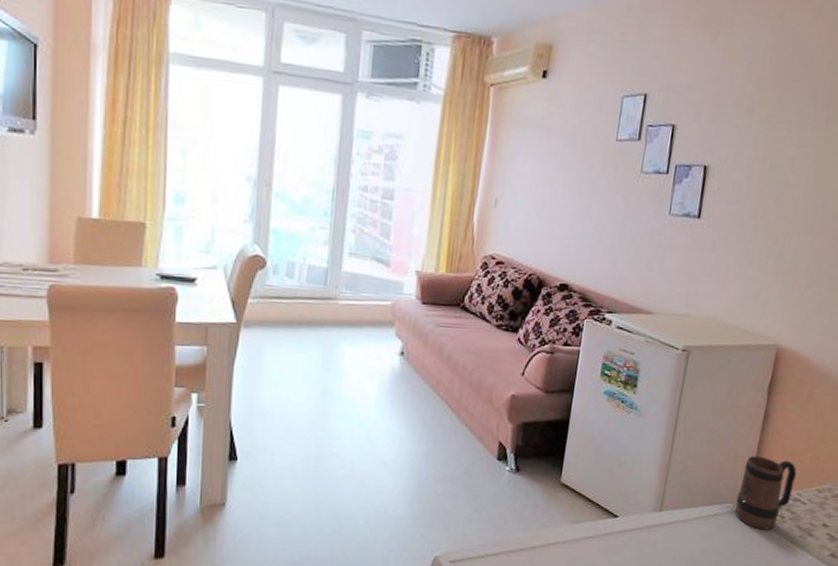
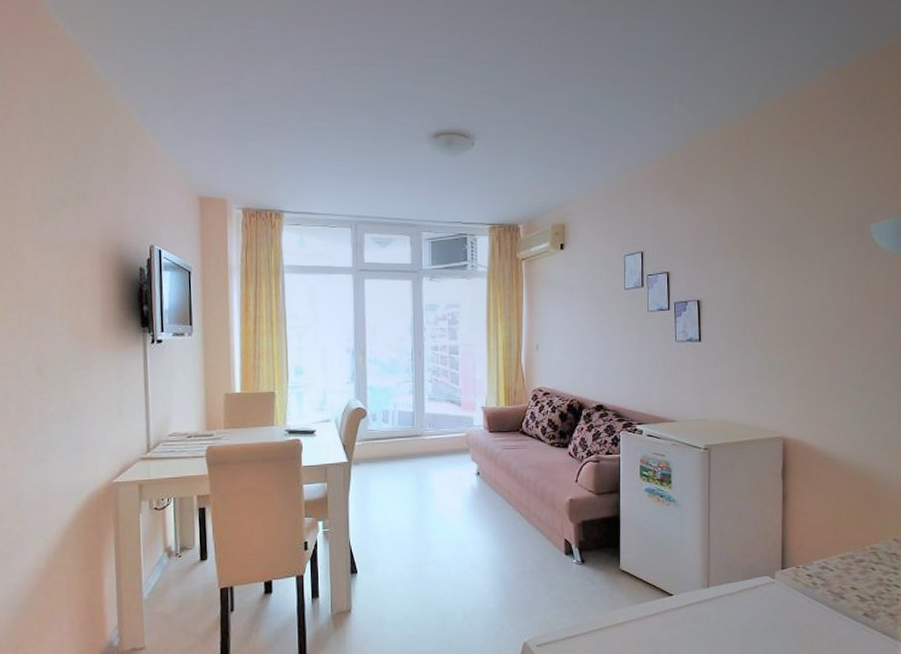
mug: present [734,456,797,530] -> none [771,532,820,597]

